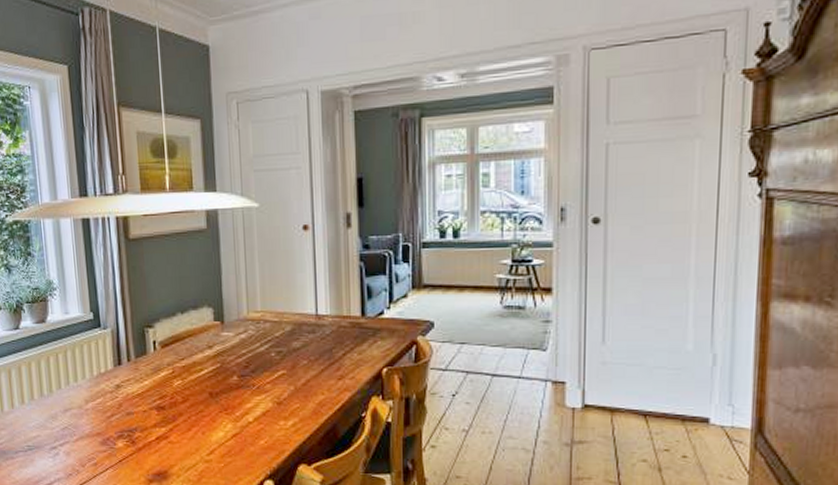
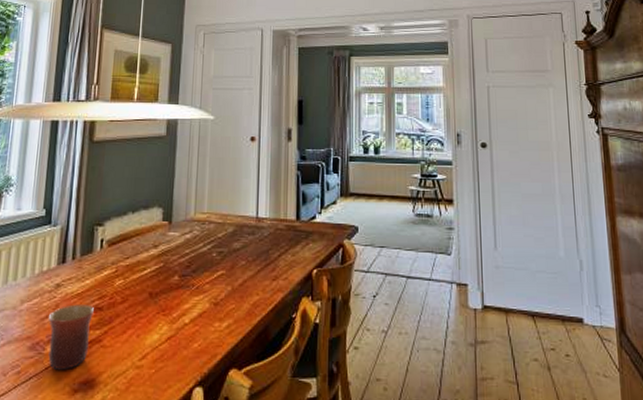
mug: none [114,404,157,462] -> present [48,304,94,370]

